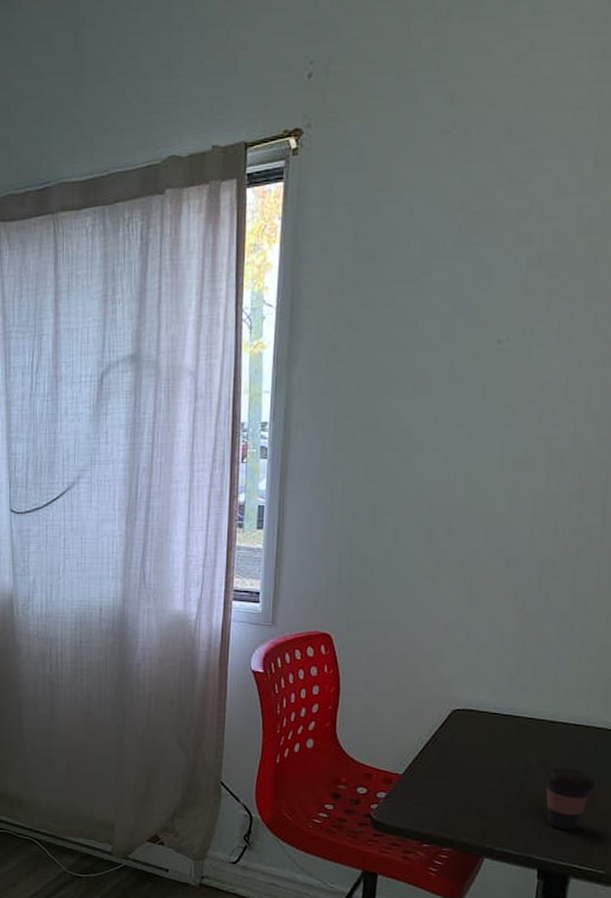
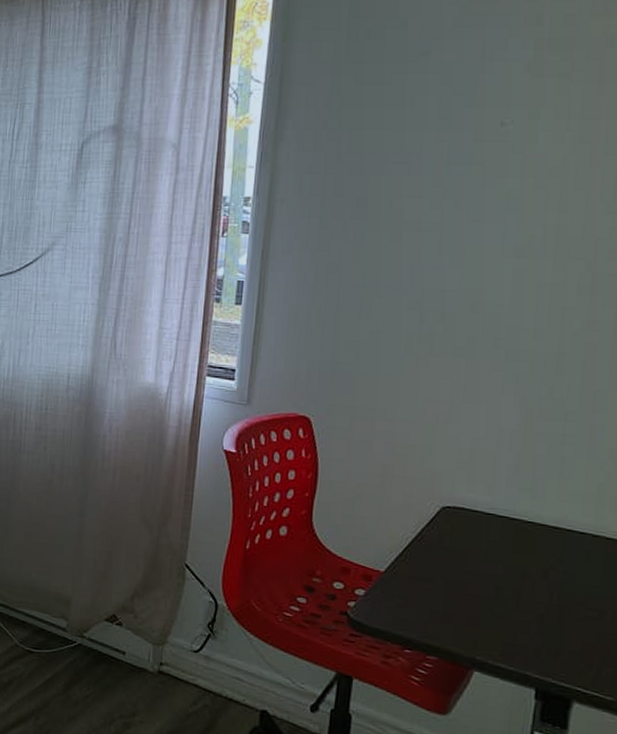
coffee cup: present [544,767,596,830] -> none [544,577,605,649]

